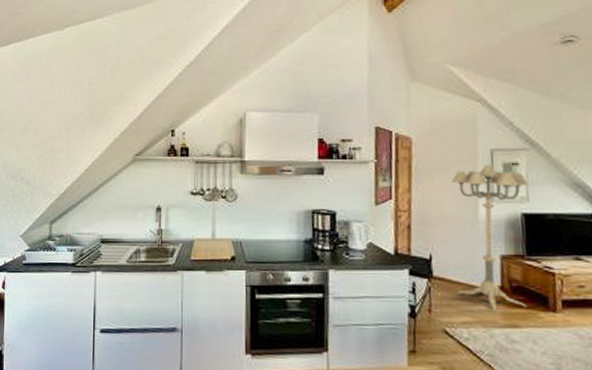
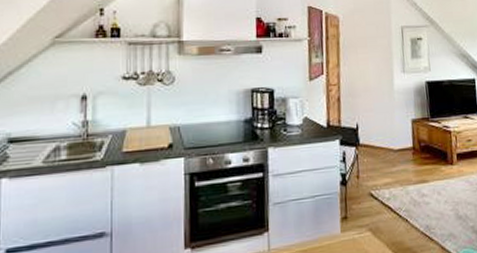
floor lamp: present [452,165,530,311] -> none [372,40,433,170]

